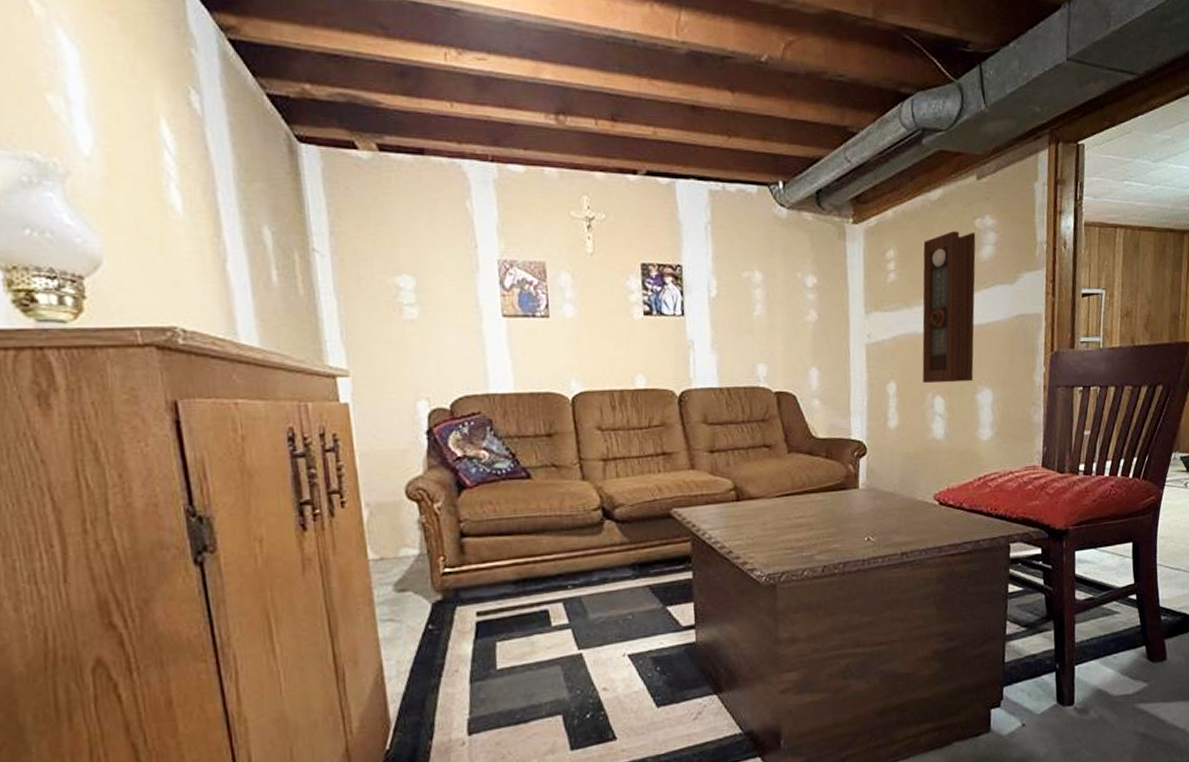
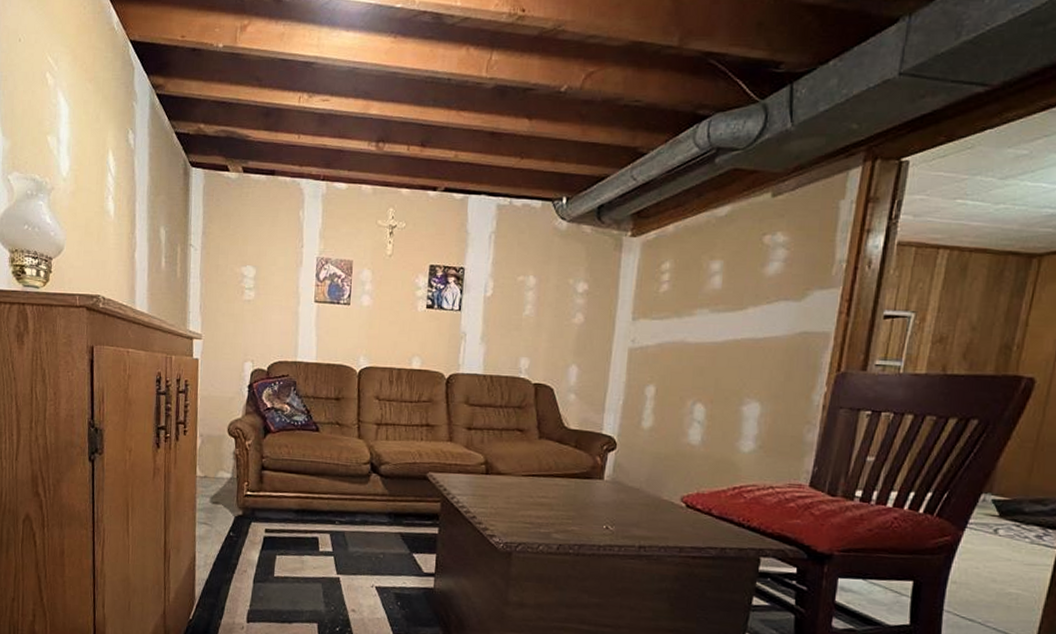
pendulum clock: present [922,231,976,384] -> none [684,247,763,394]

